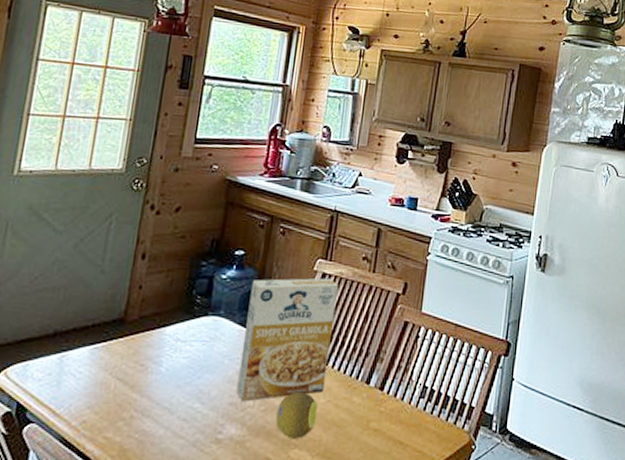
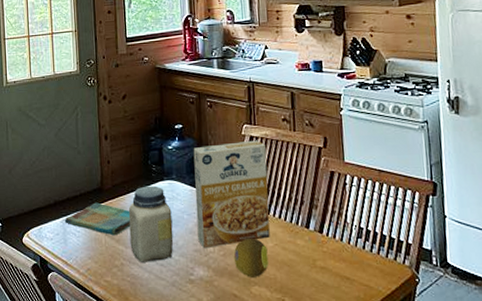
dish towel: none [63,336,156,381] -> present [64,202,130,236]
jar: none [147,321,211,416] -> present [128,185,174,262]

